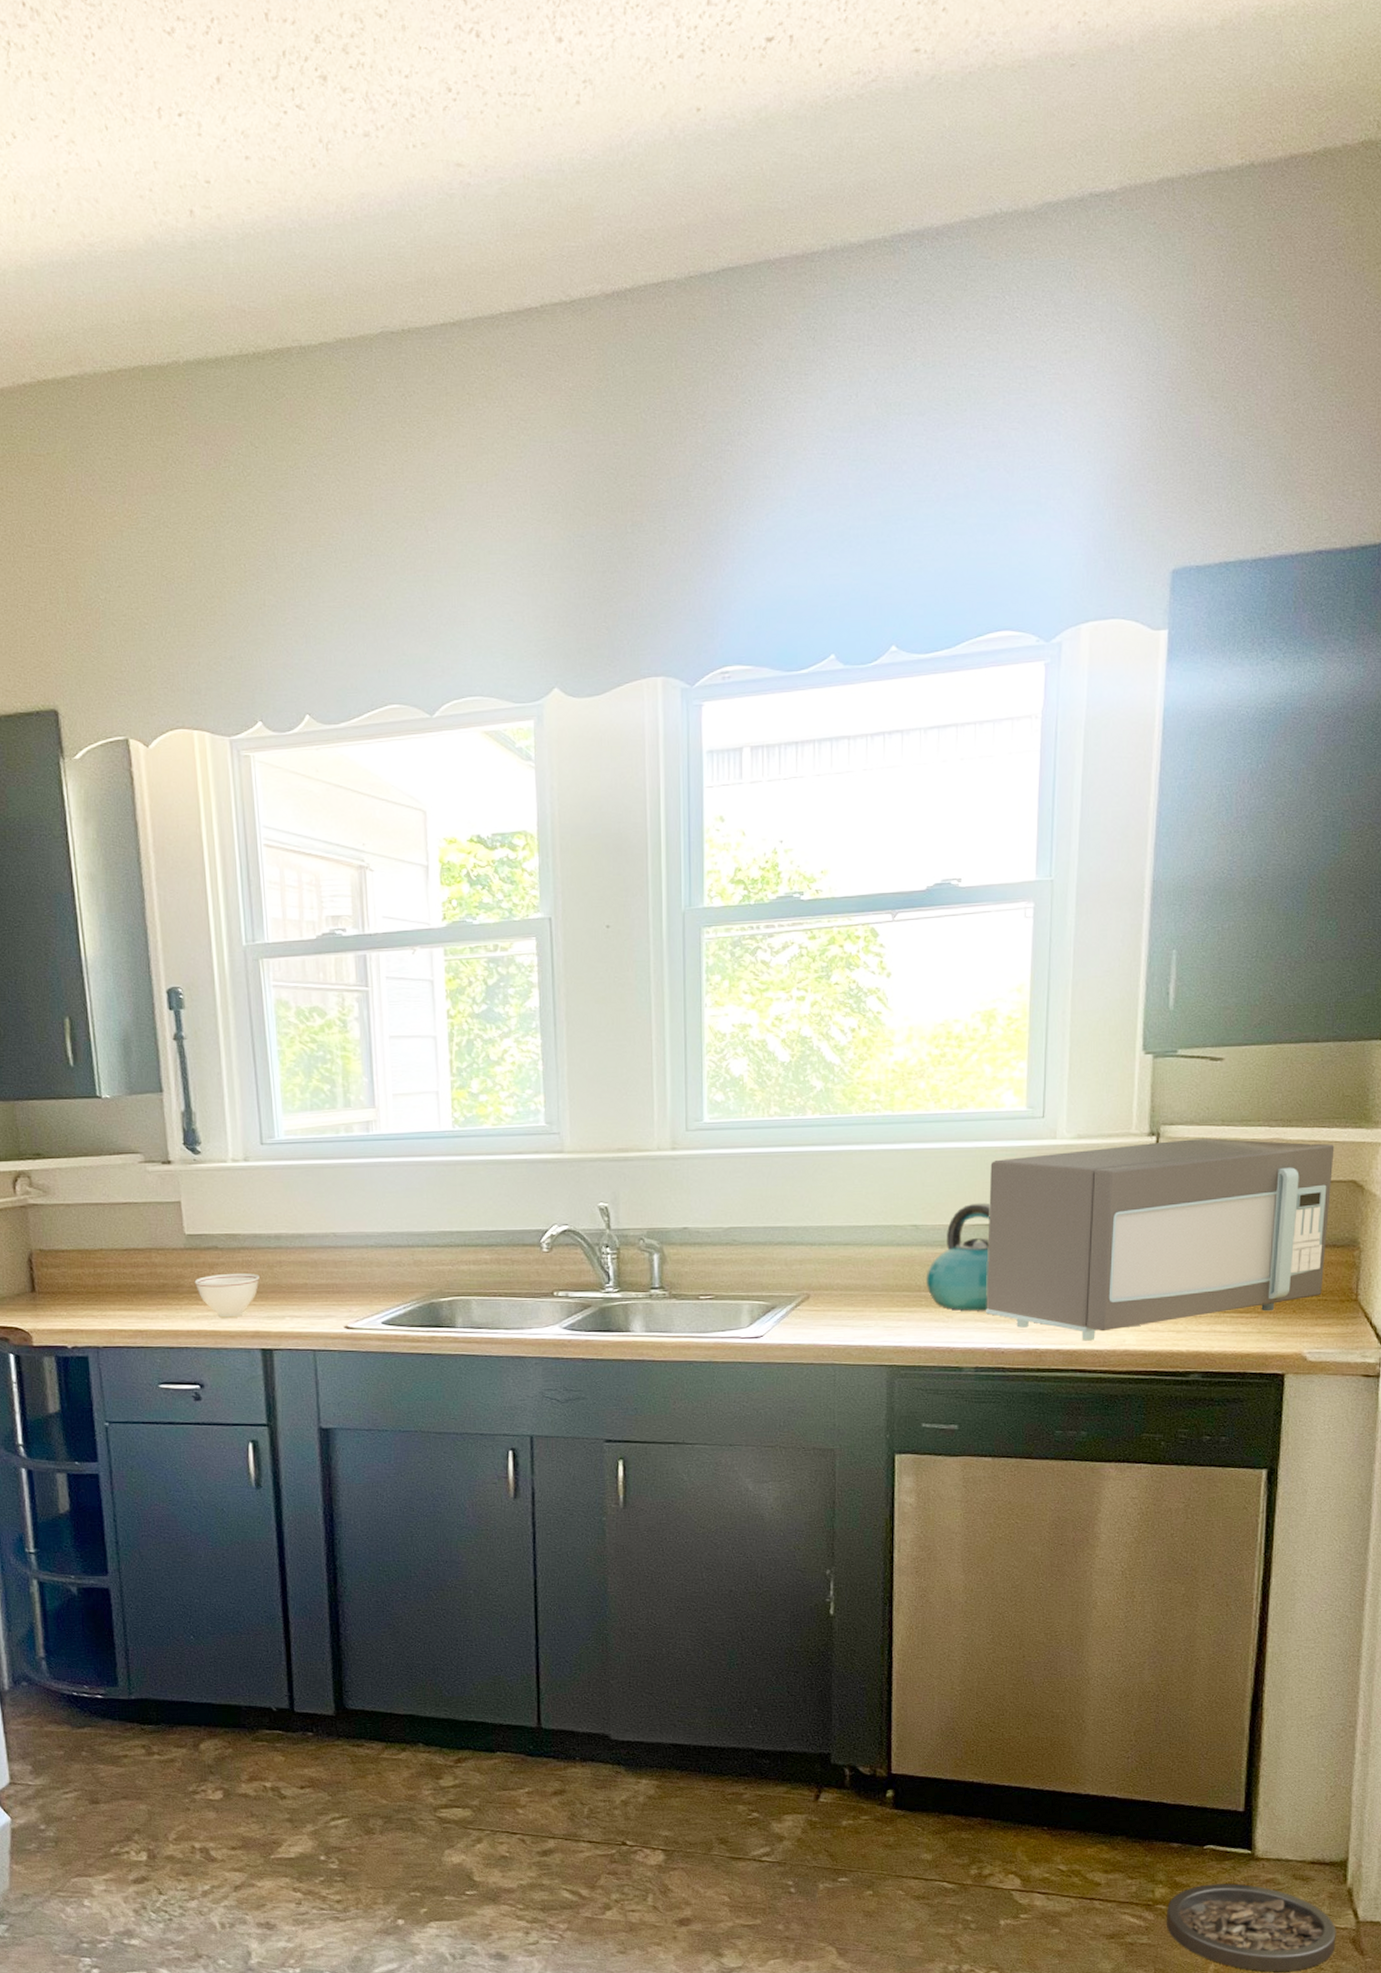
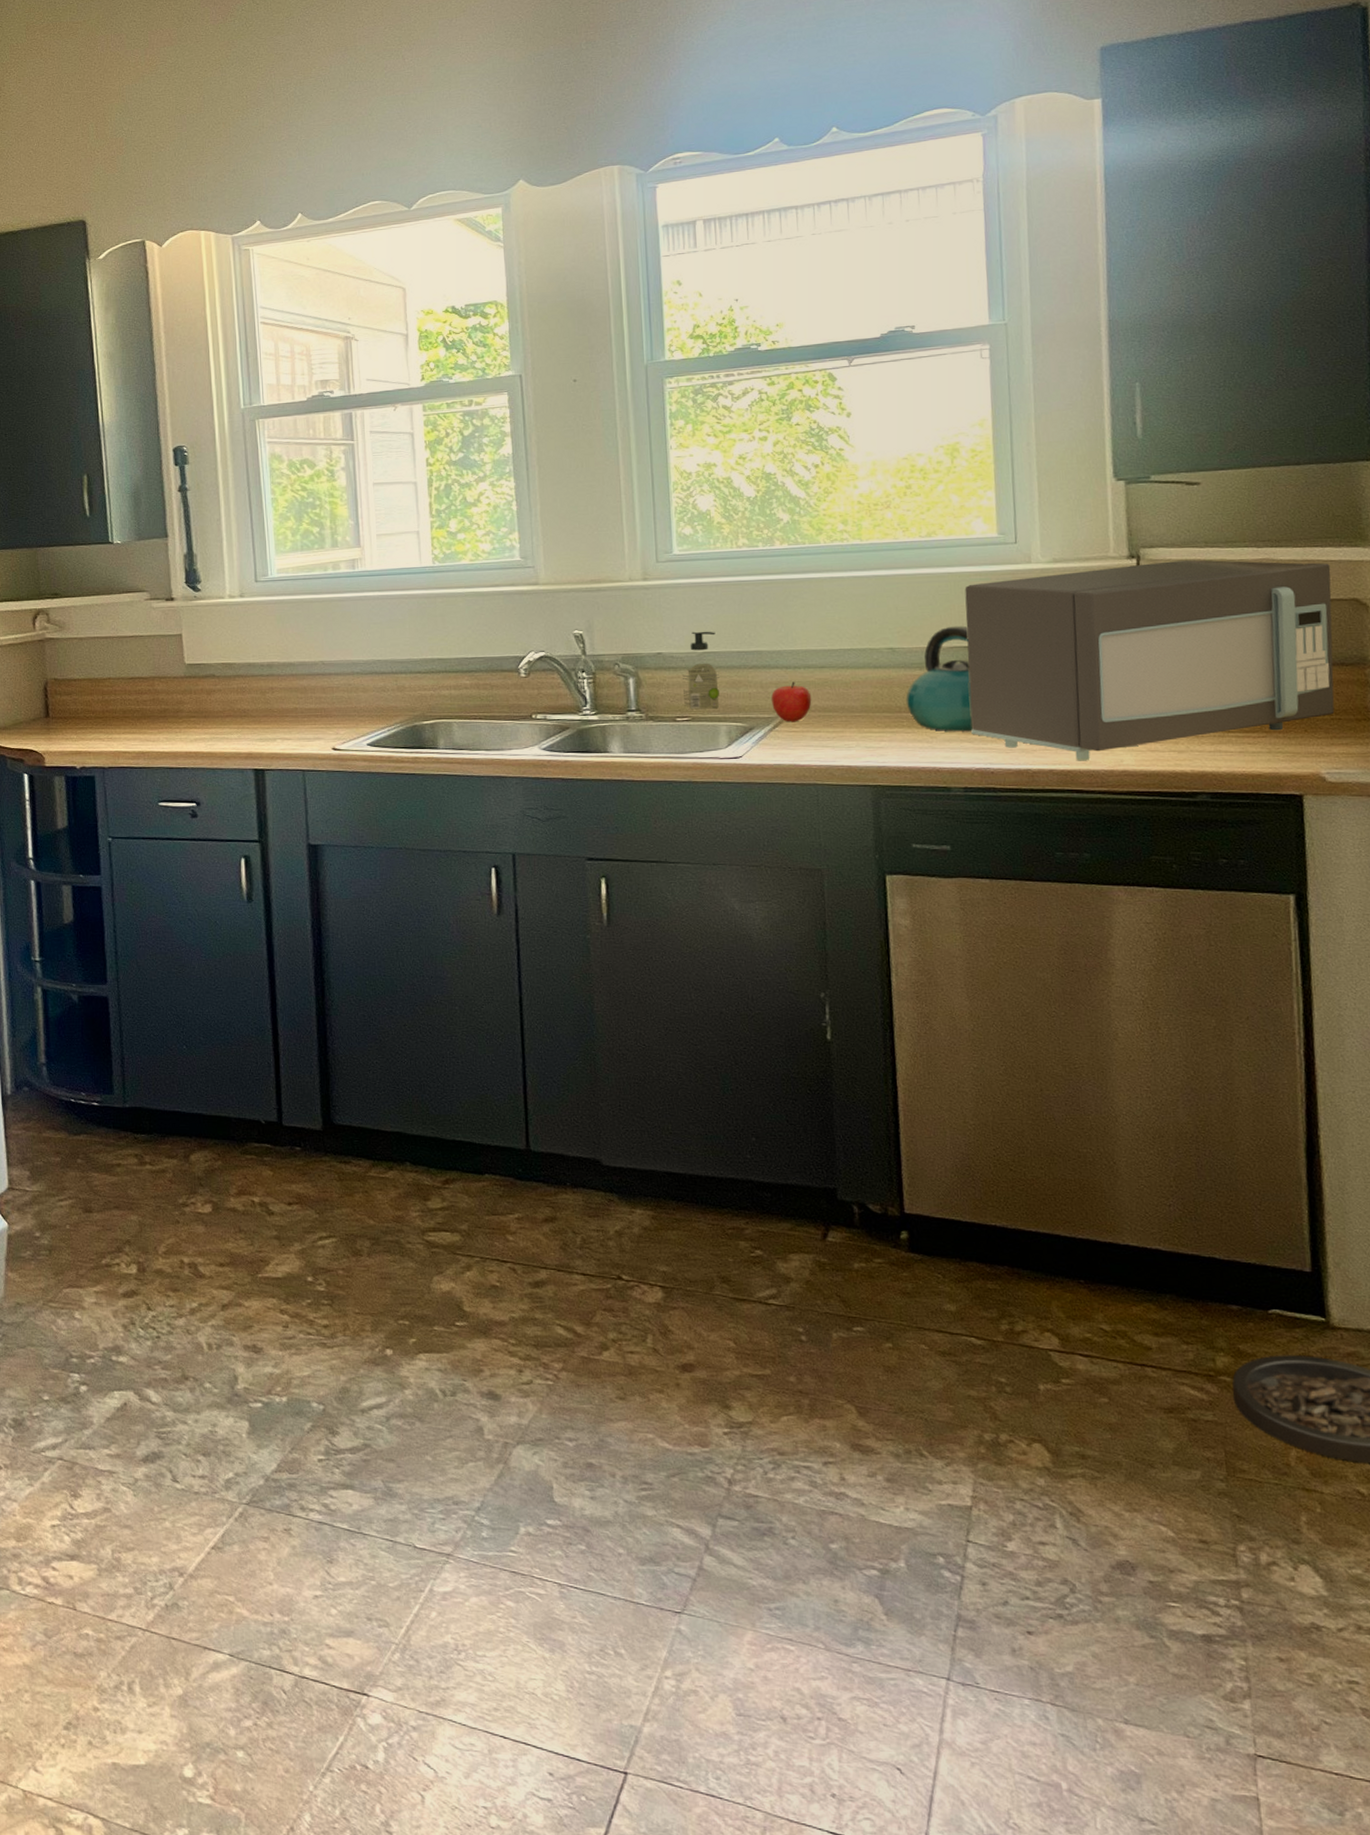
bowl: present [194,1272,260,1318] -> none [193,698,253,740]
soap dispenser: none [708,1205,744,1288] -> present [683,631,719,710]
fruit: none [795,1259,834,1301] -> present [771,681,812,723]

